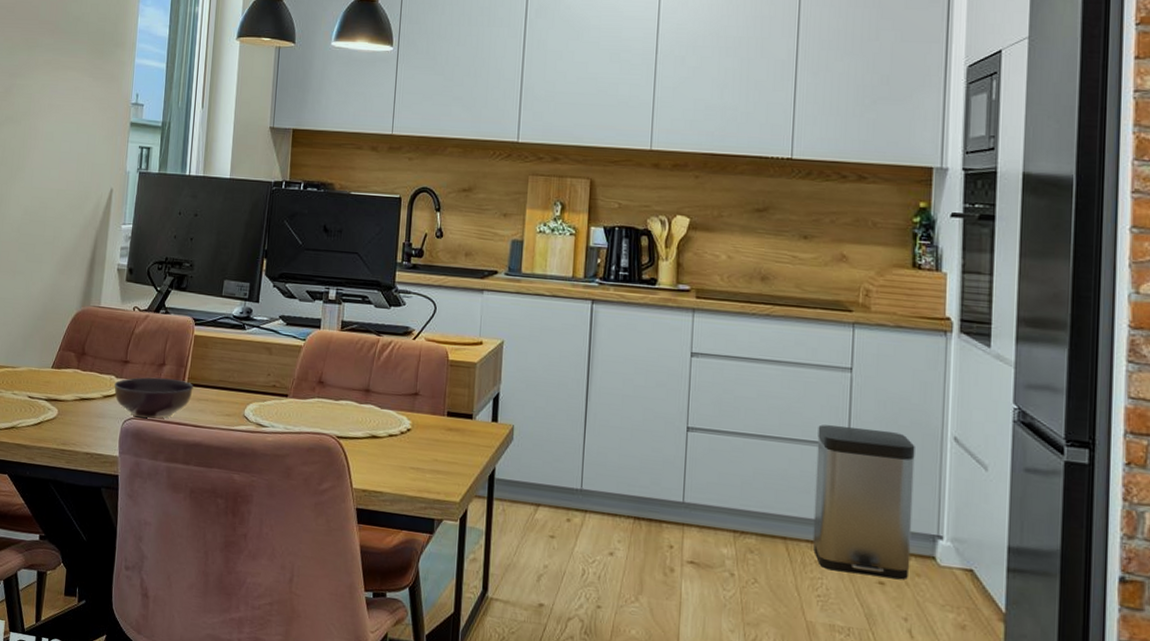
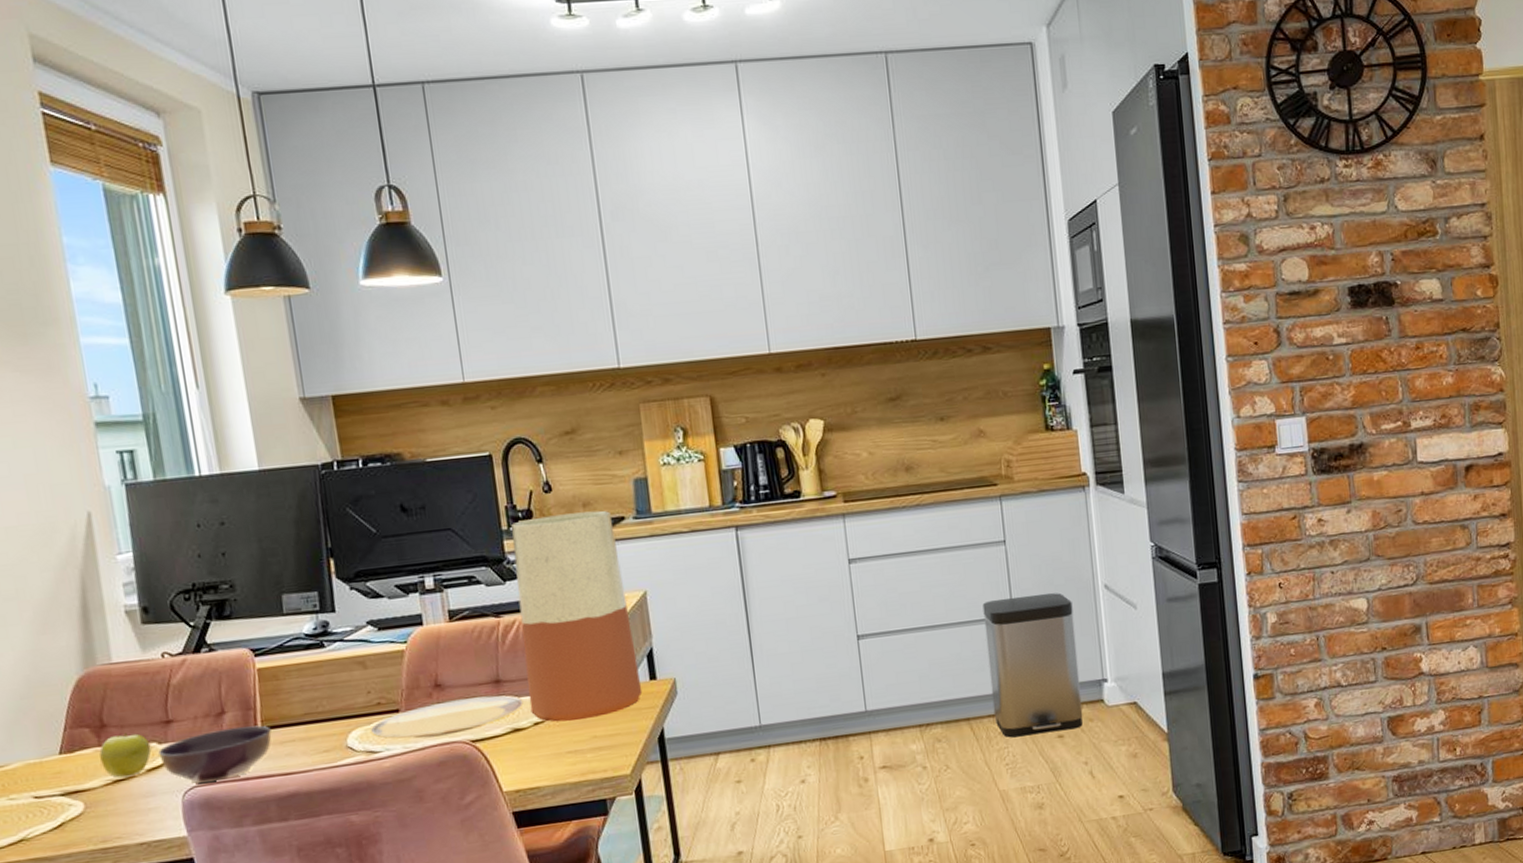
fruit: none [76,363,111,398] -> present [99,733,152,778]
plate: none [264,397,384,427] -> present [371,695,524,739]
vase: none [388,257,487,443] -> present [511,510,643,722]

